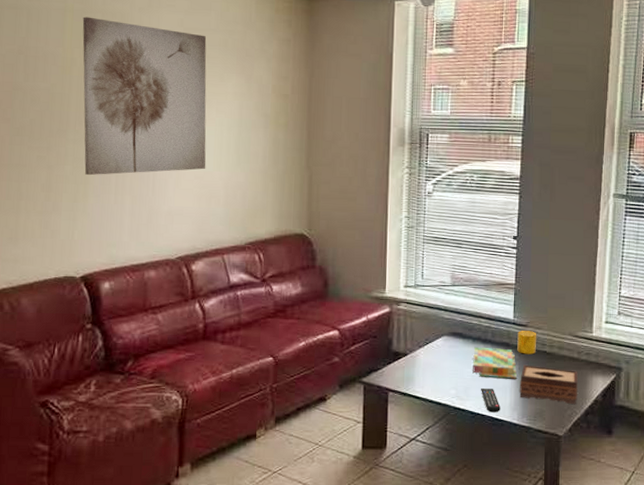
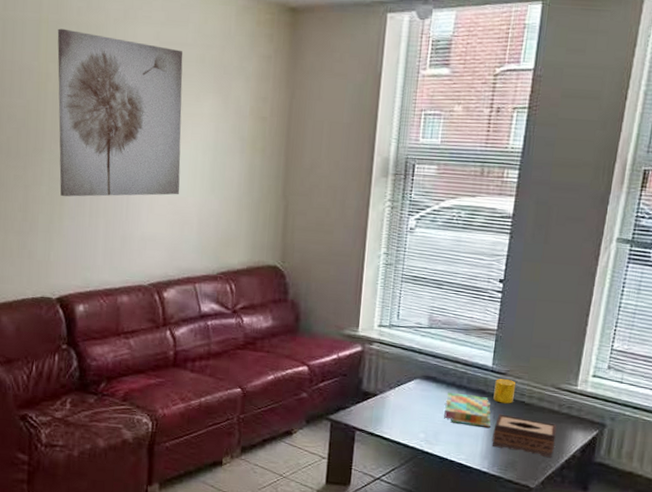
remote control: present [481,387,500,413] -> none [451,433,471,460]

